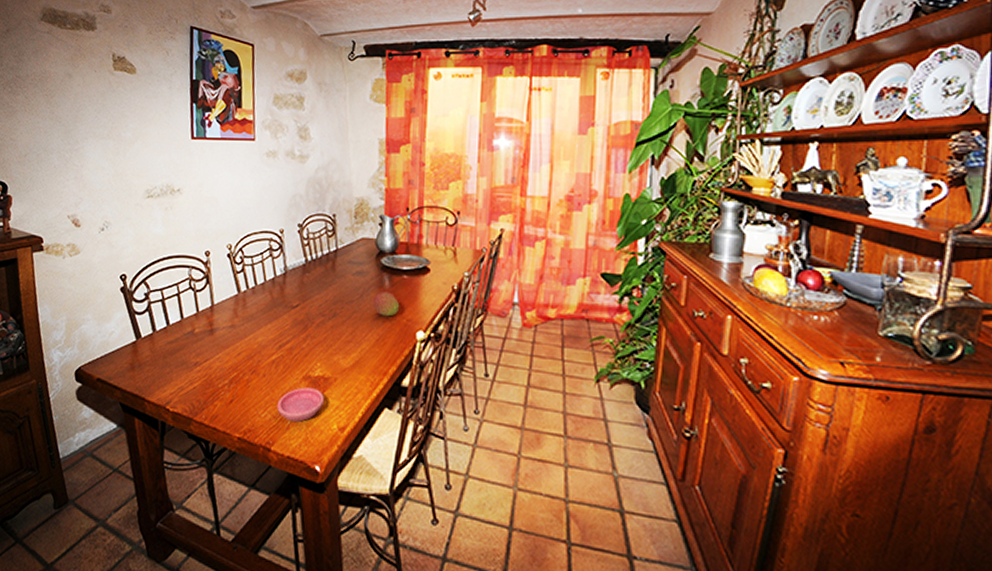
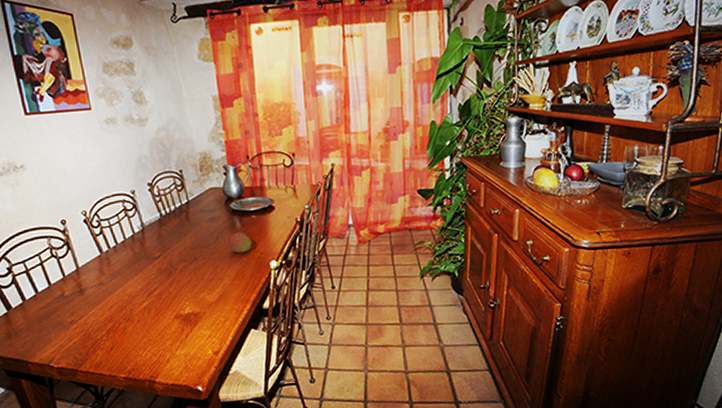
saucer: present [277,387,324,422] -> none [155,324,197,355]

